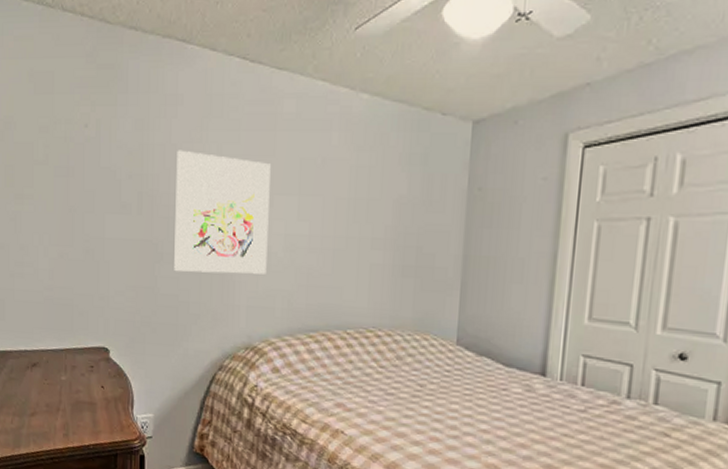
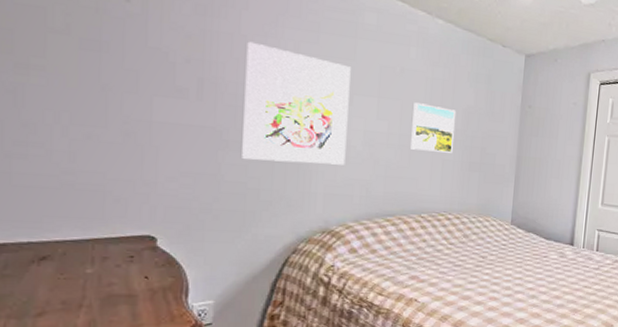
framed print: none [334,197,386,256] -> present [411,102,457,153]

